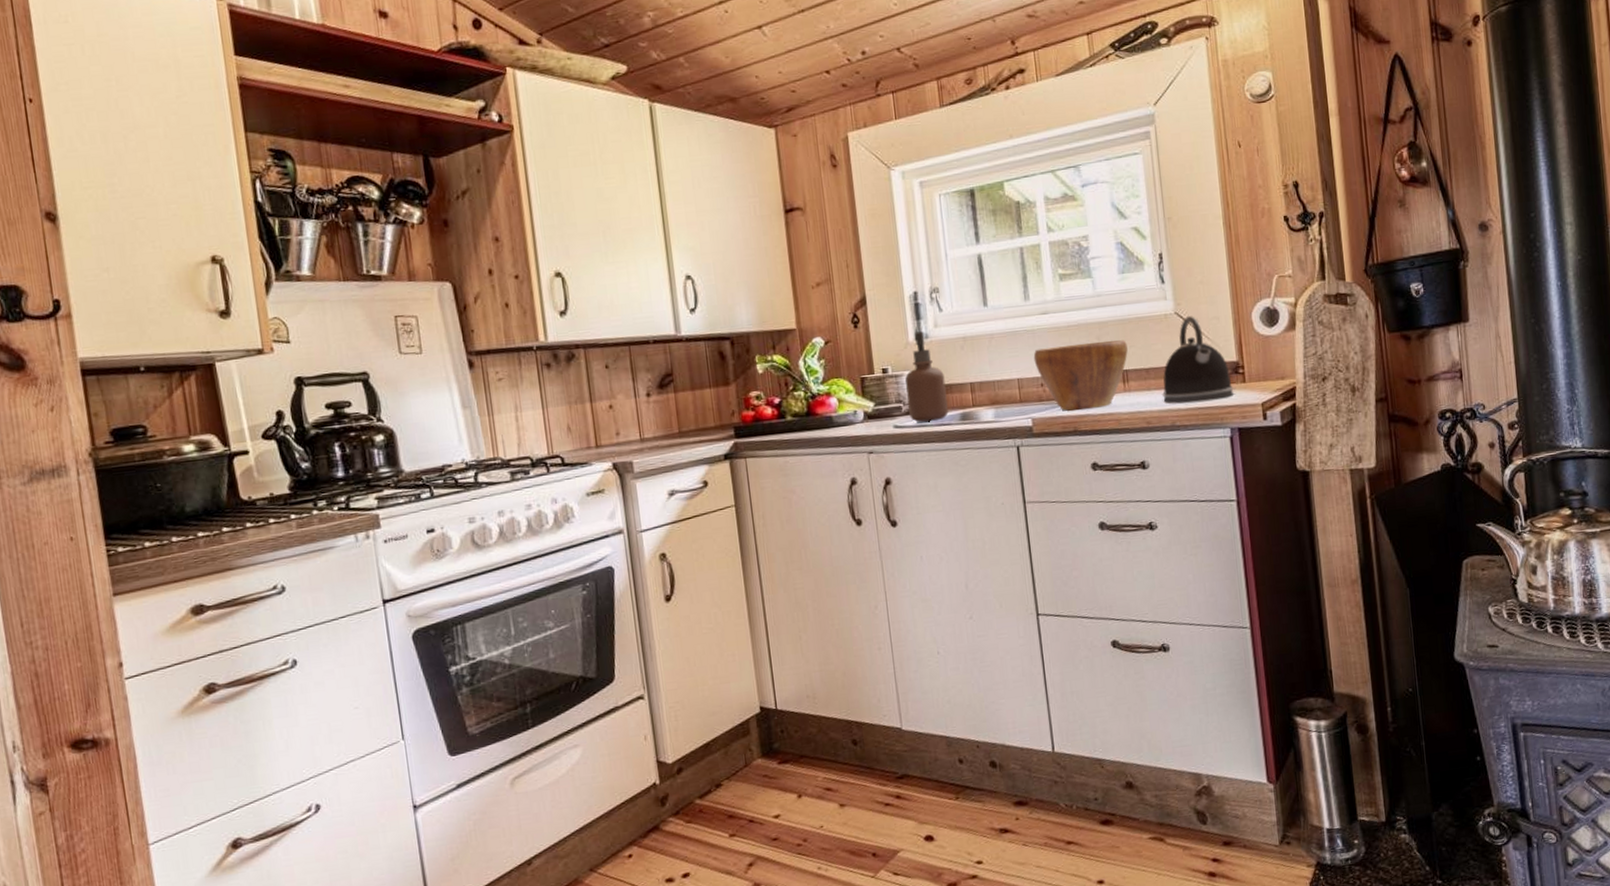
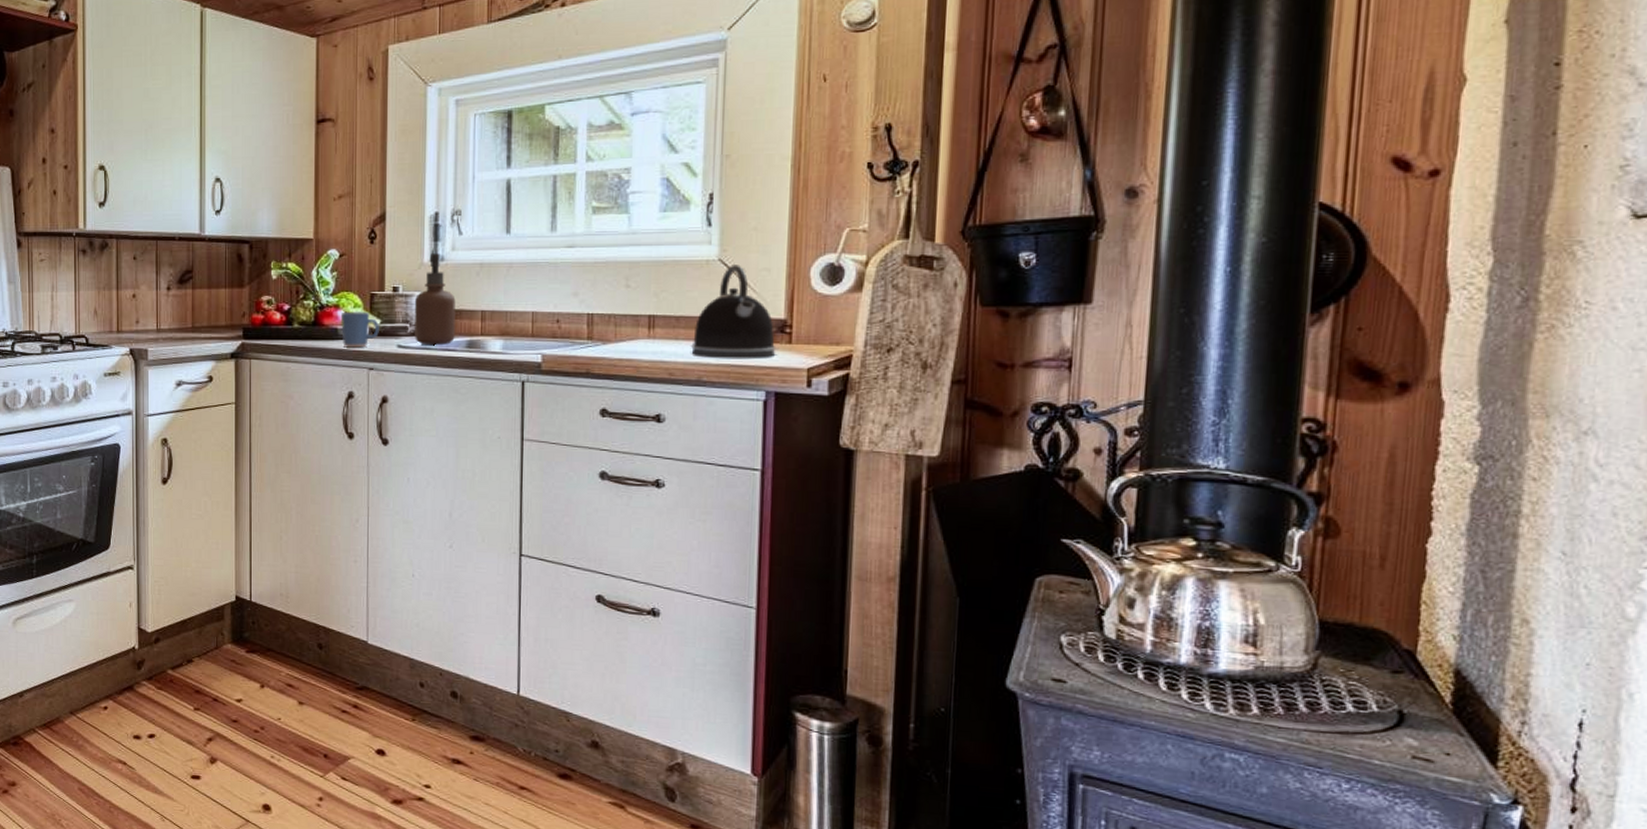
mug: none [834,396,874,434] -> present [341,311,379,348]
bowl: present [1033,340,1128,411] -> none [552,282,658,353]

